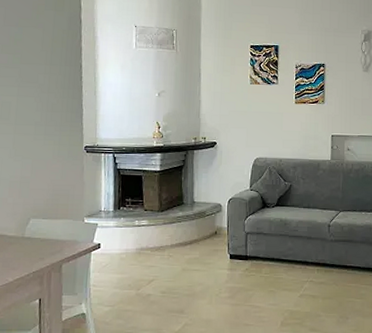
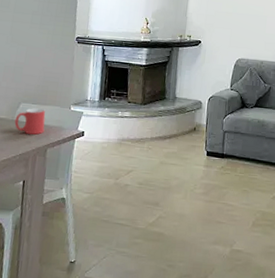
mug: none [25,223,58,250] -> present [14,108,46,135]

